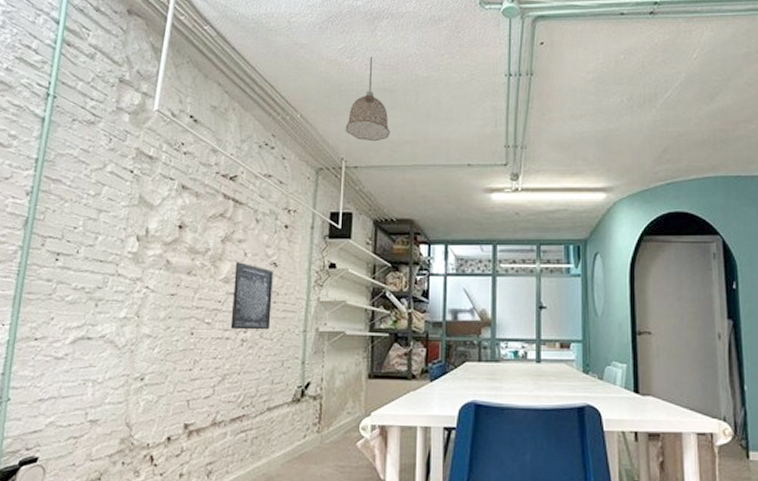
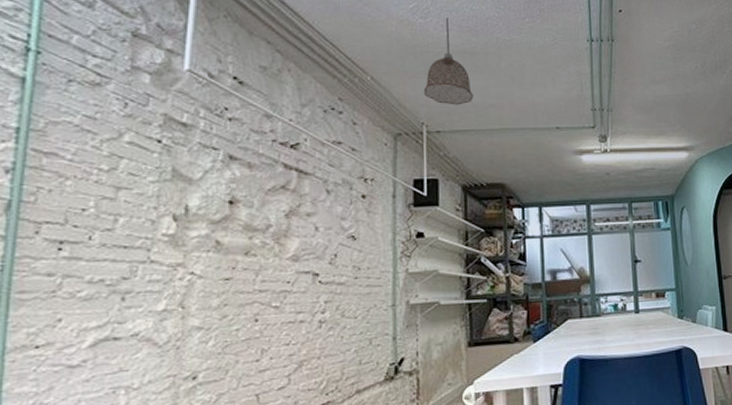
wall art: present [230,262,274,330] -> none [304,237,353,311]

